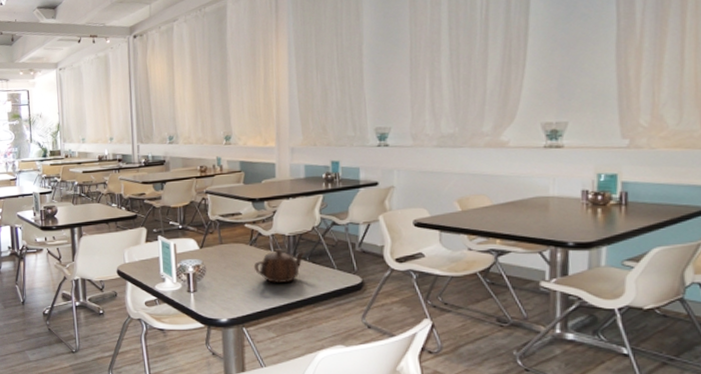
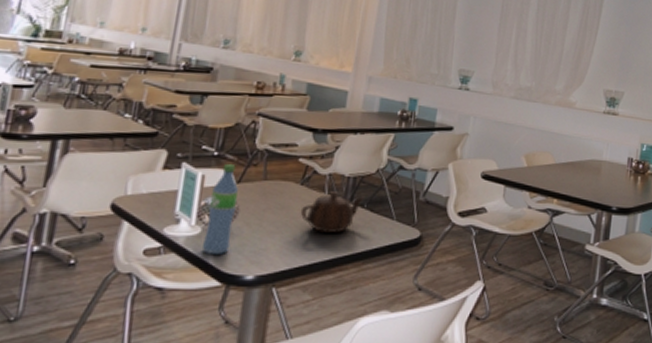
water bottle: none [183,234,205,303] -> present [202,164,239,254]

